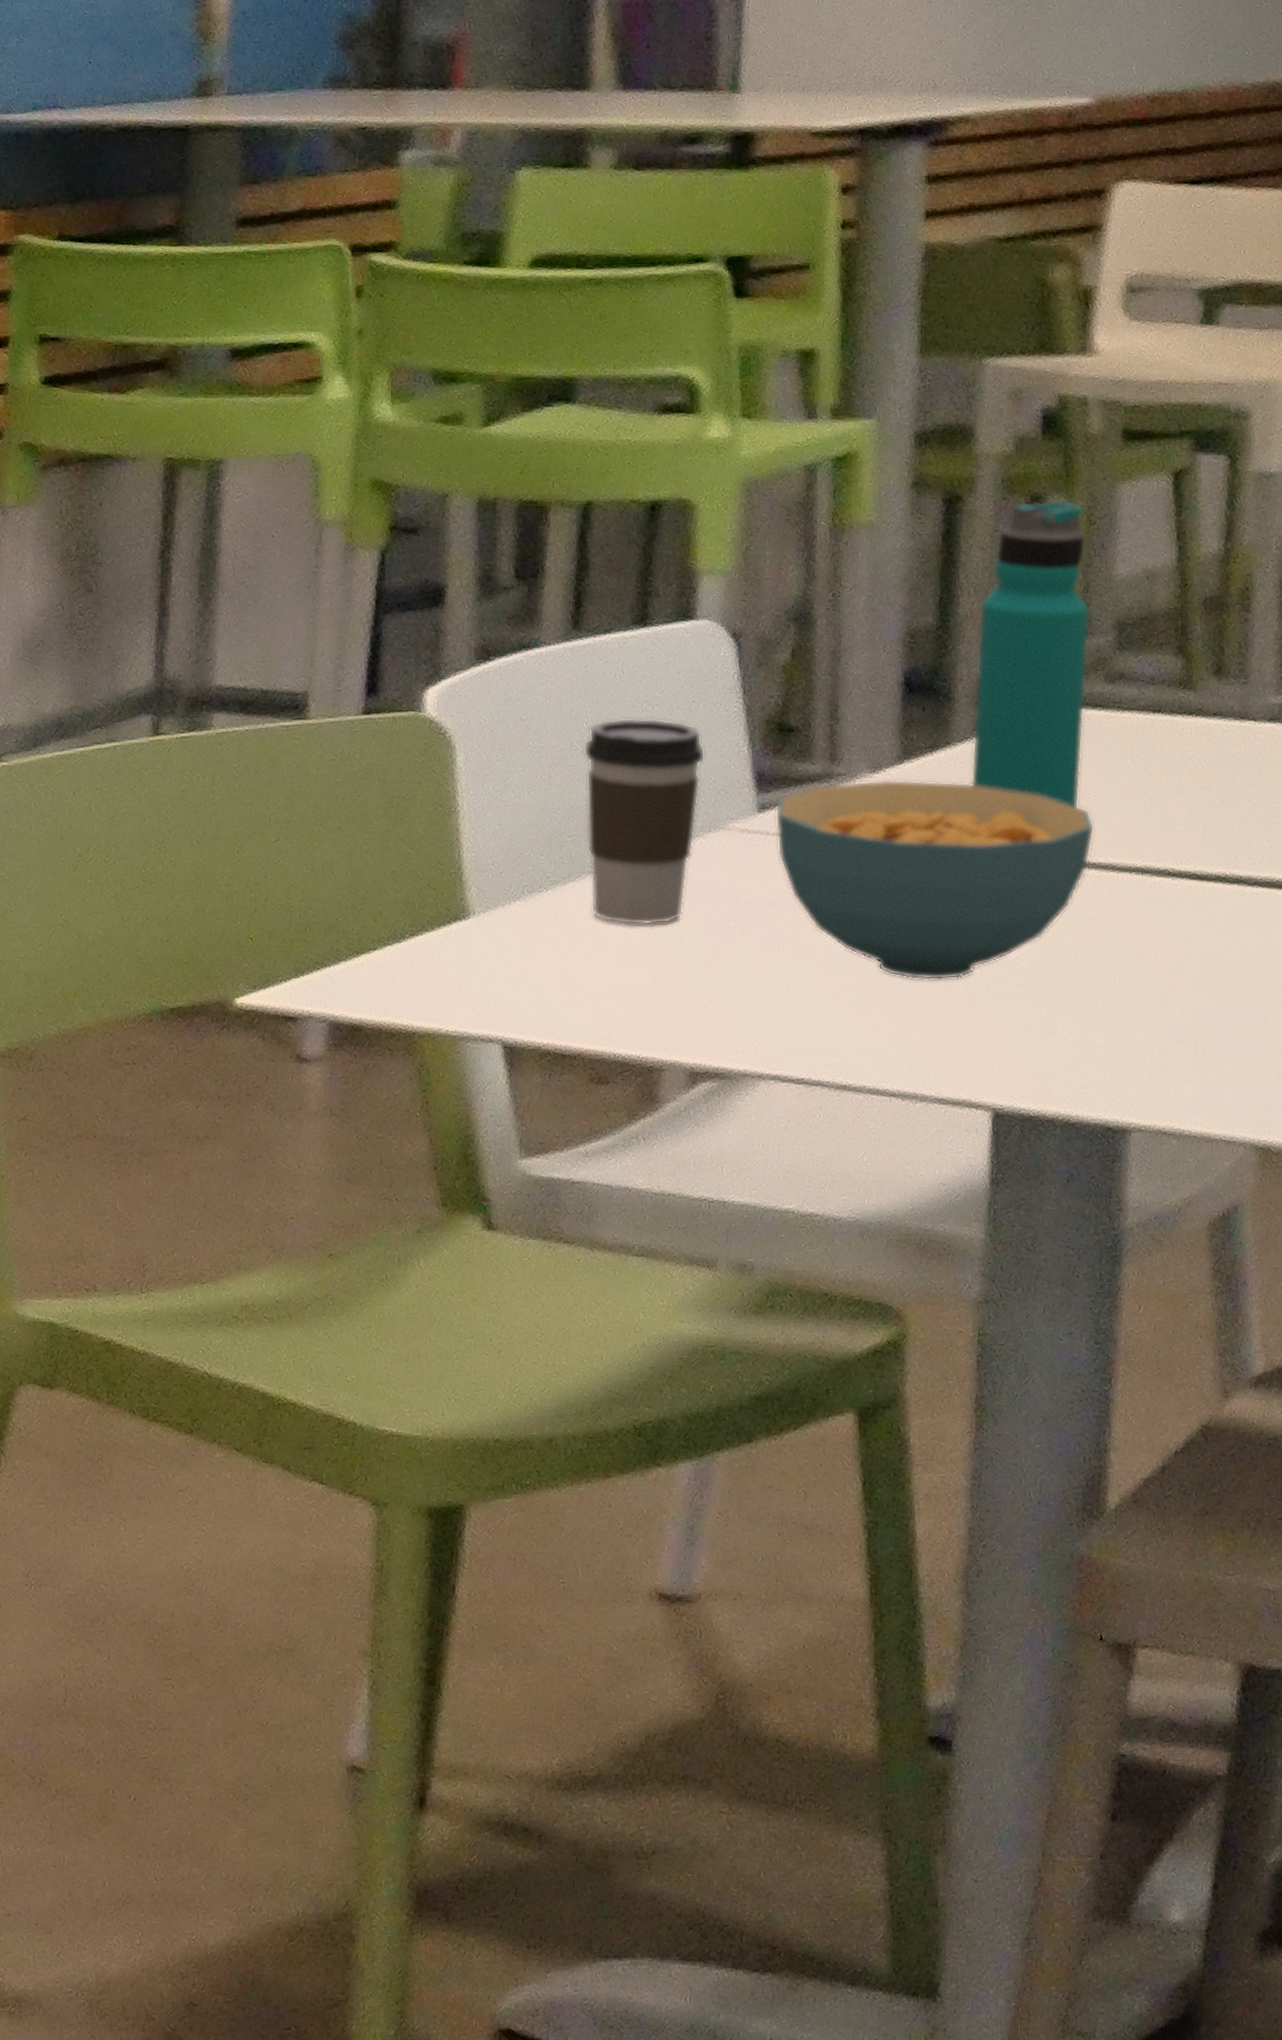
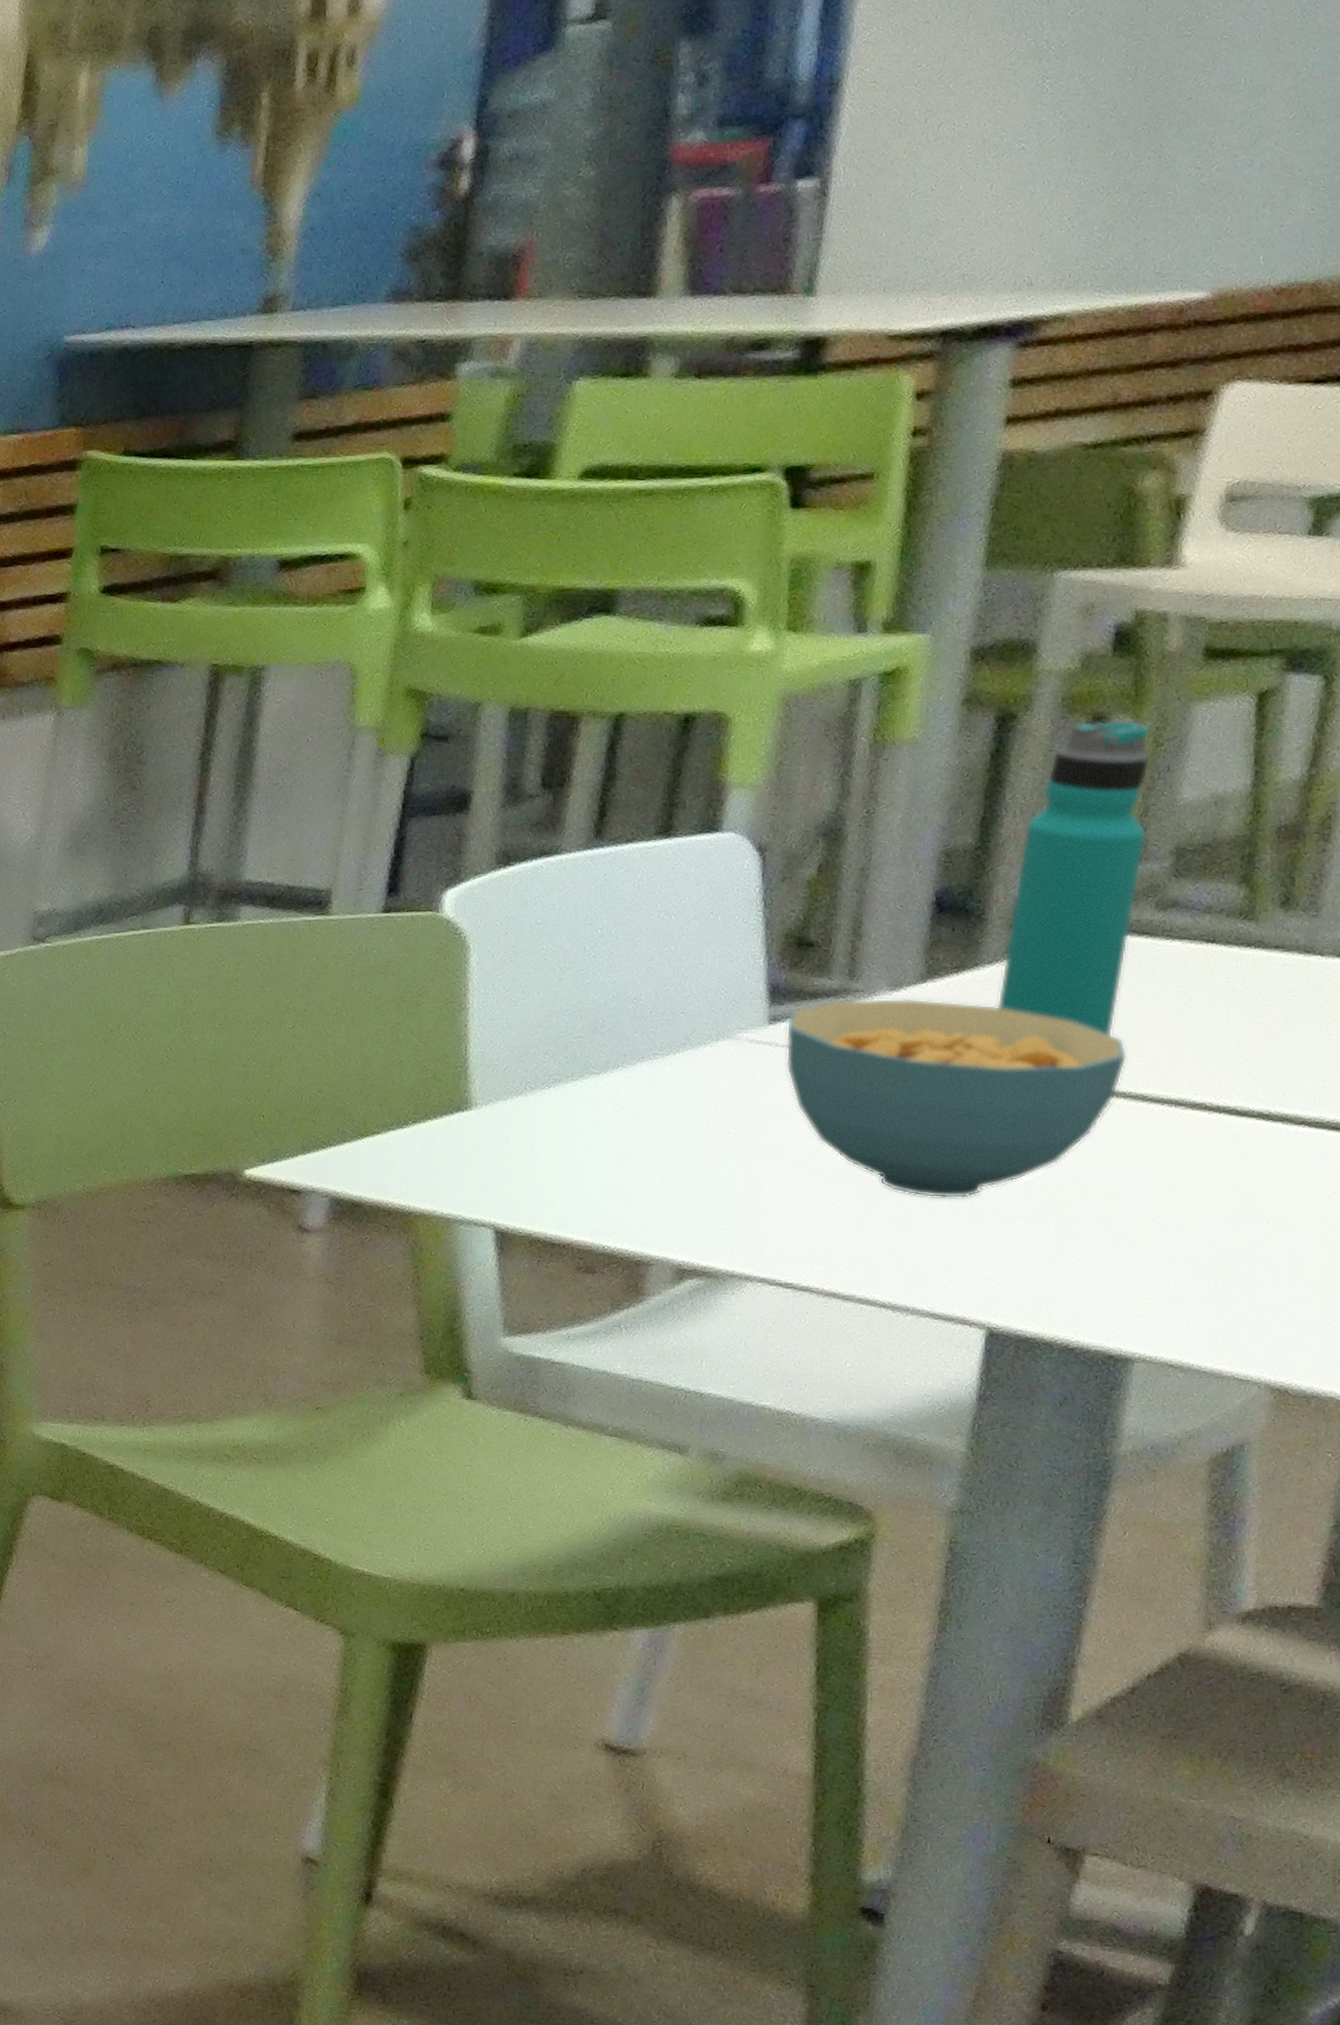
coffee cup: present [583,718,706,926] -> none [592,926,720,1128]

